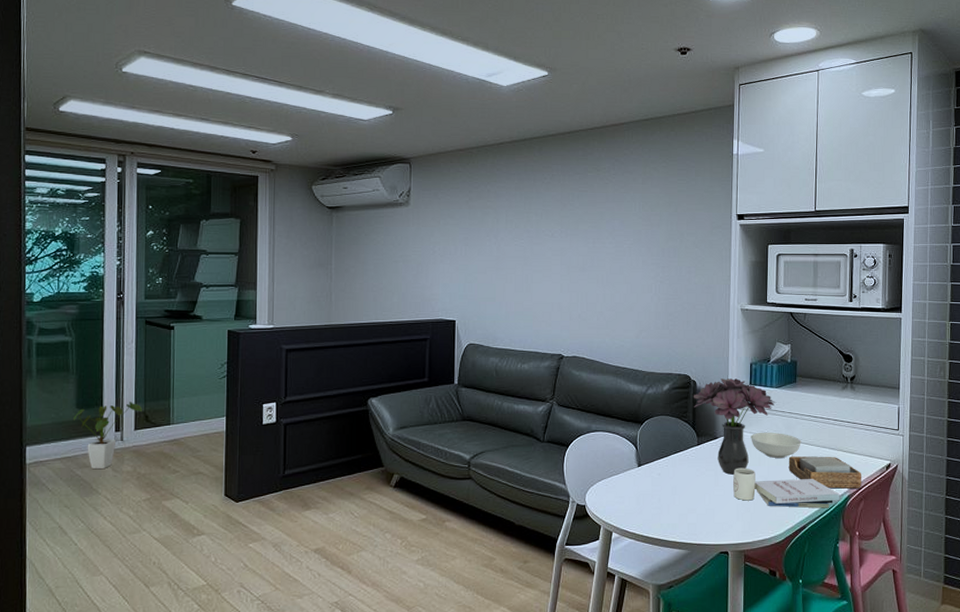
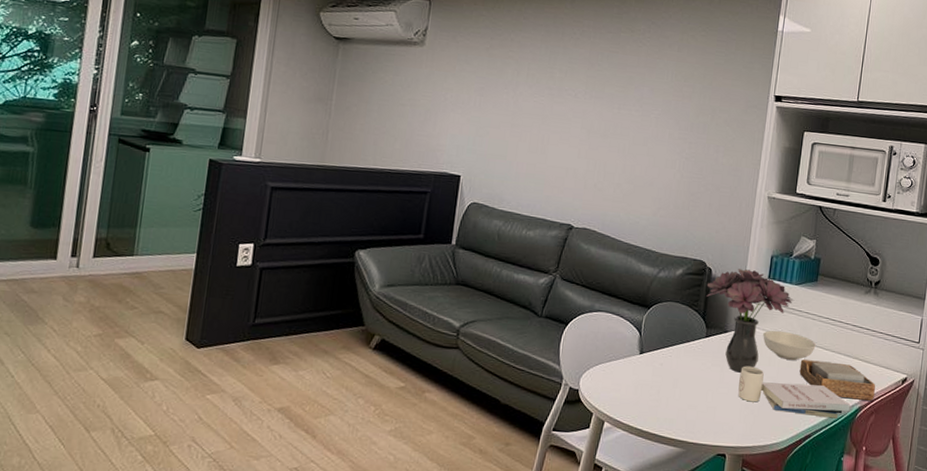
house plant: present [74,402,142,470] -> none [26,226,104,297]

